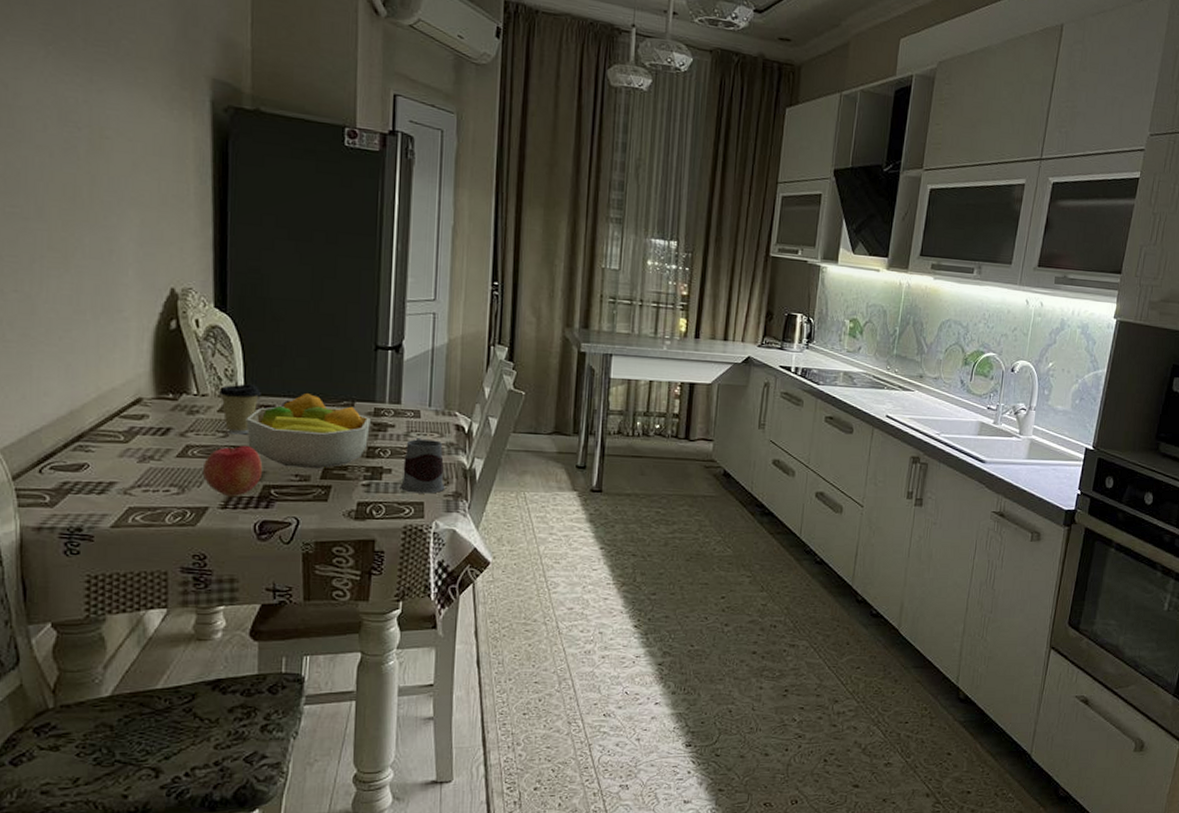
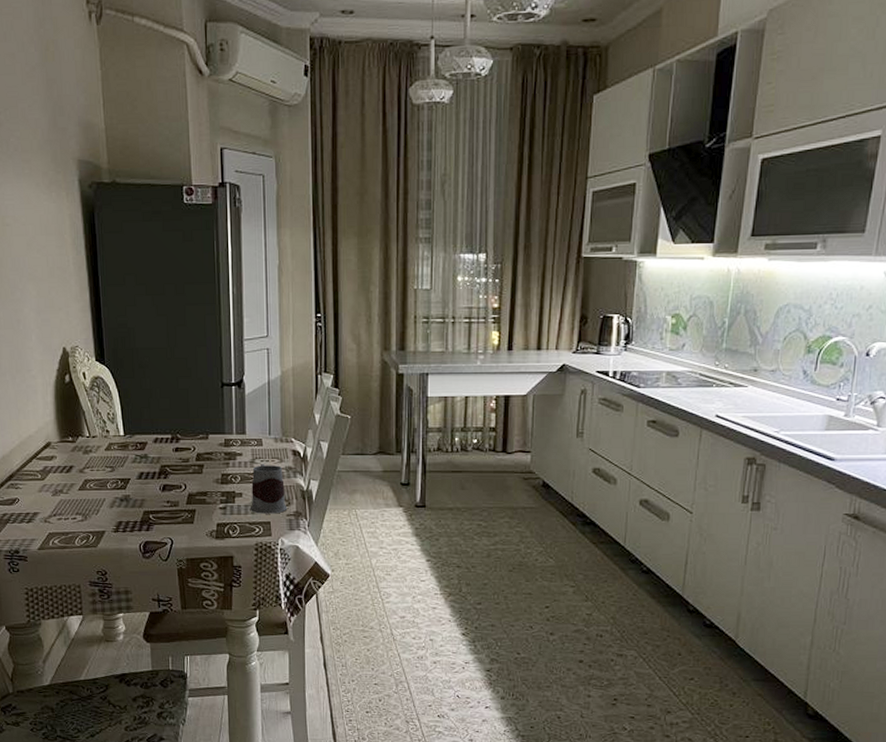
apple: present [202,445,263,498] -> none [98,477,142,522]
coffee cup: present [218,383,261,435] -> none [104,424,136,469]
fruit bowl: present [245,392,371,468] -> none [126,429,222,495]

